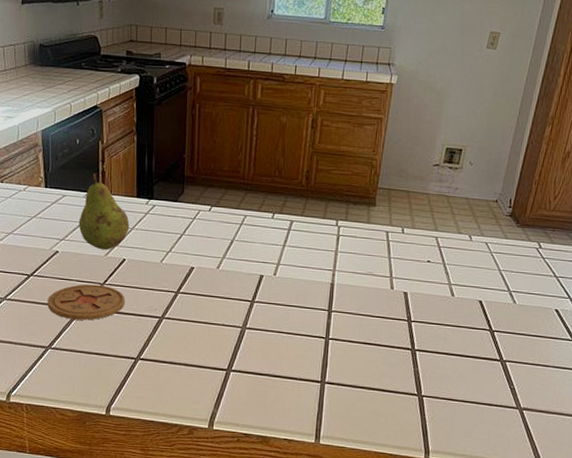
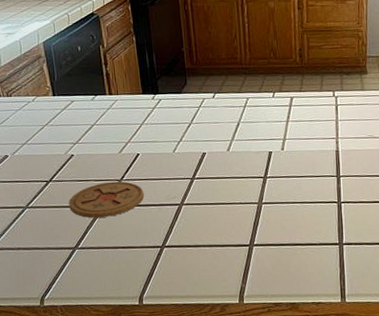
fruit: present [78,174,130,250] -> none [89,77,139,148]

